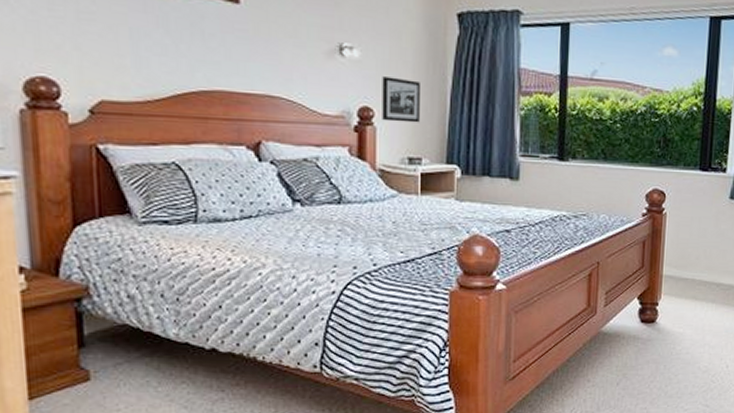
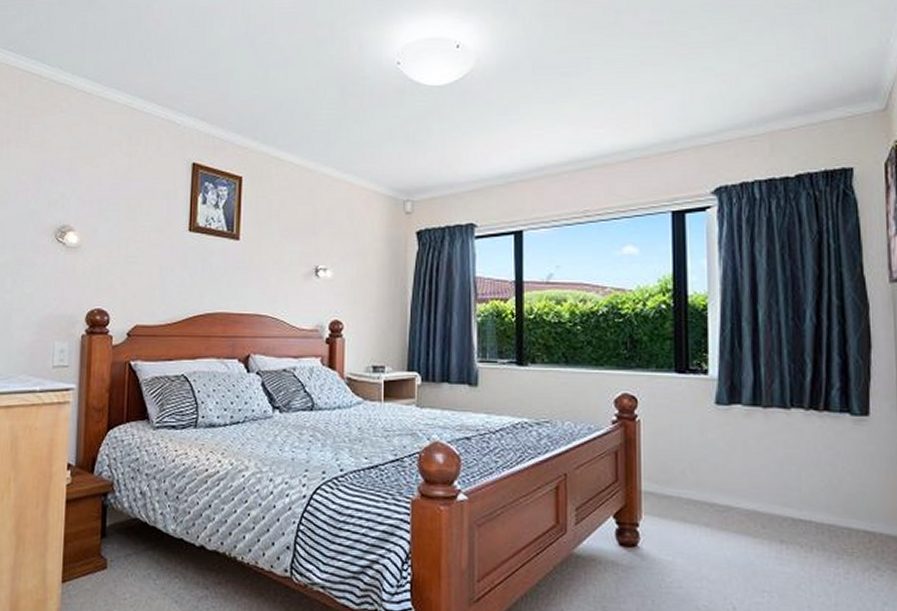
picture frame: present [382,76,420,123] -> none [350,293,383,333]

